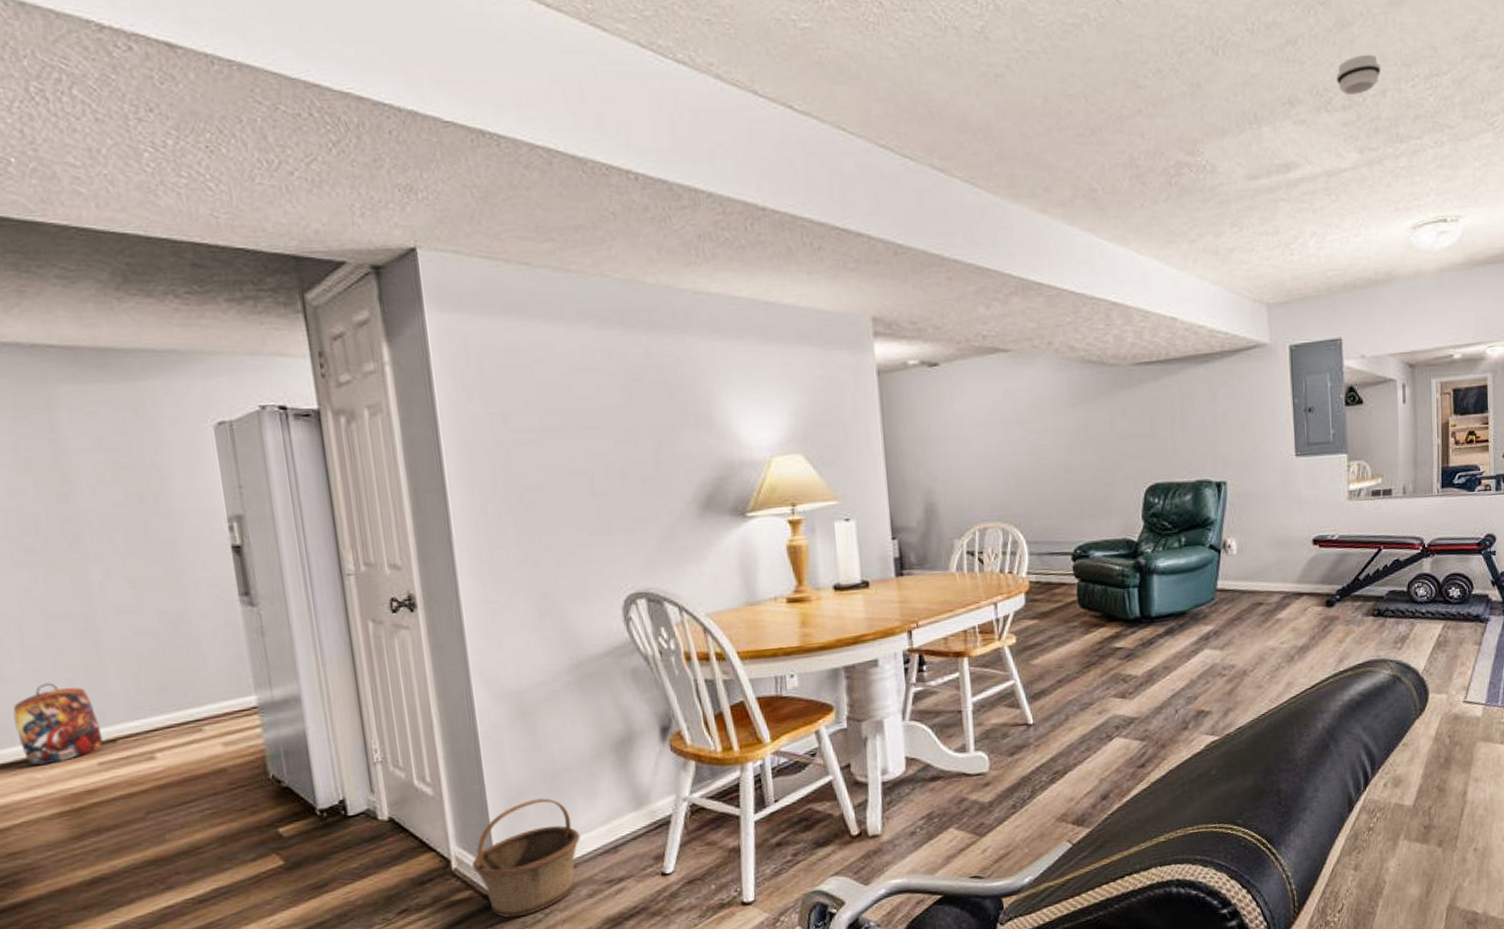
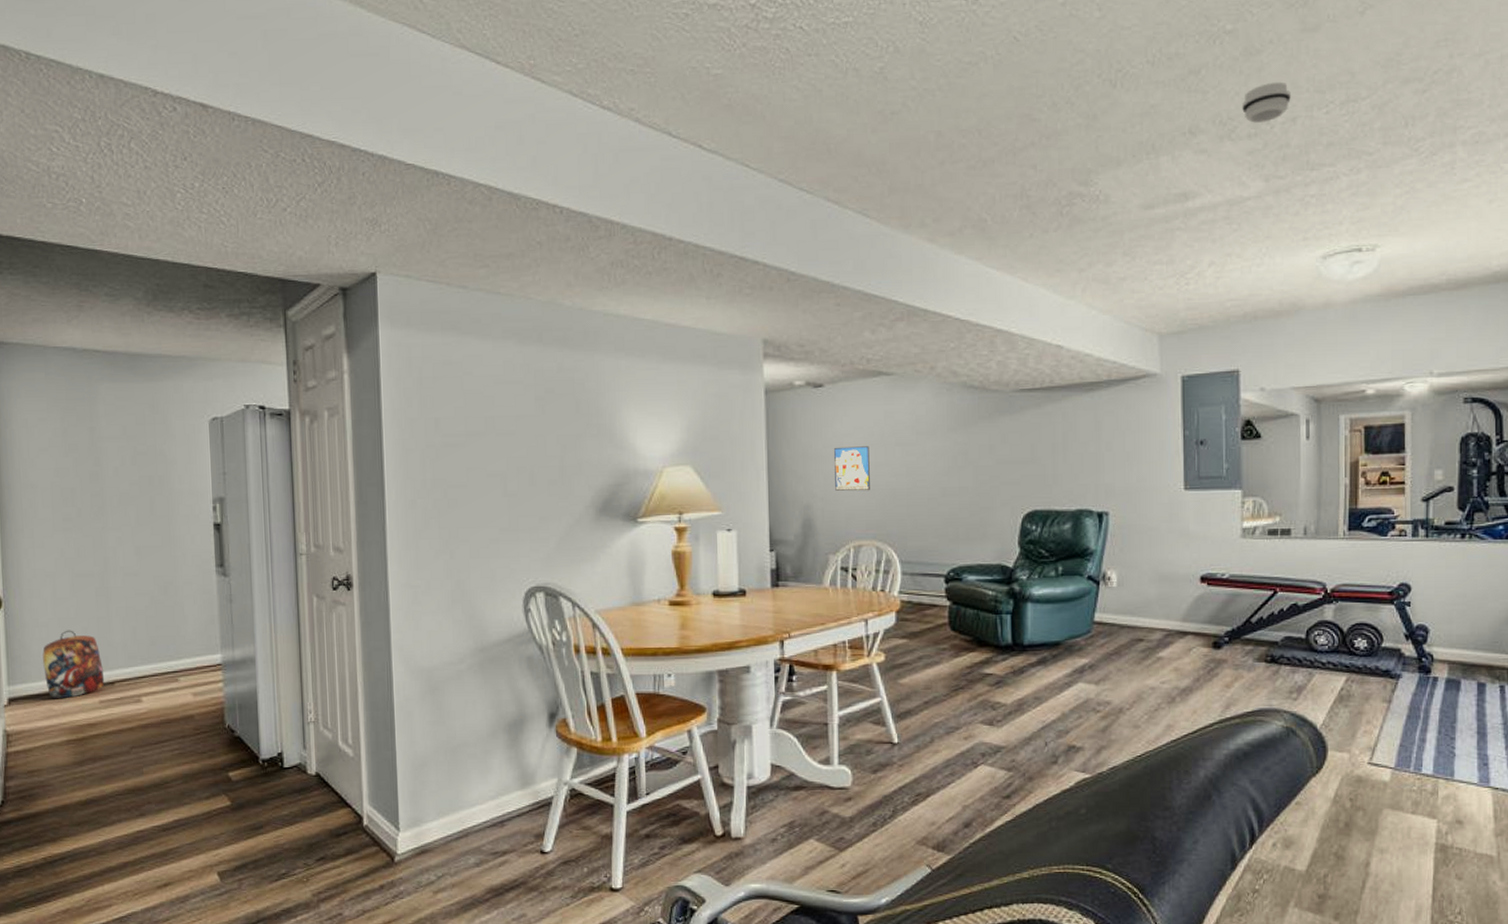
basket: present [472,798,581,918] -> none [380,769,473,877]
wall art: none [954,426,993,473] -> present [834,446,870,491]

